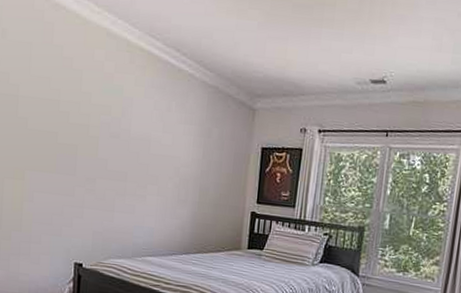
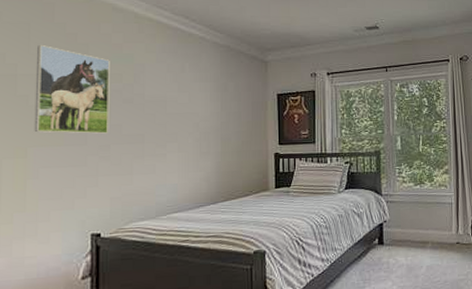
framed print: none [31,67,101,167] -> present [34,45,110,134]

